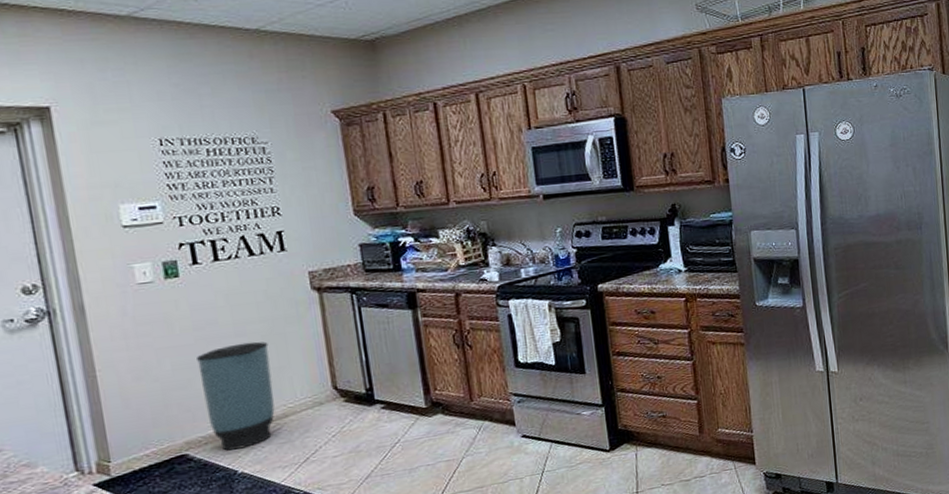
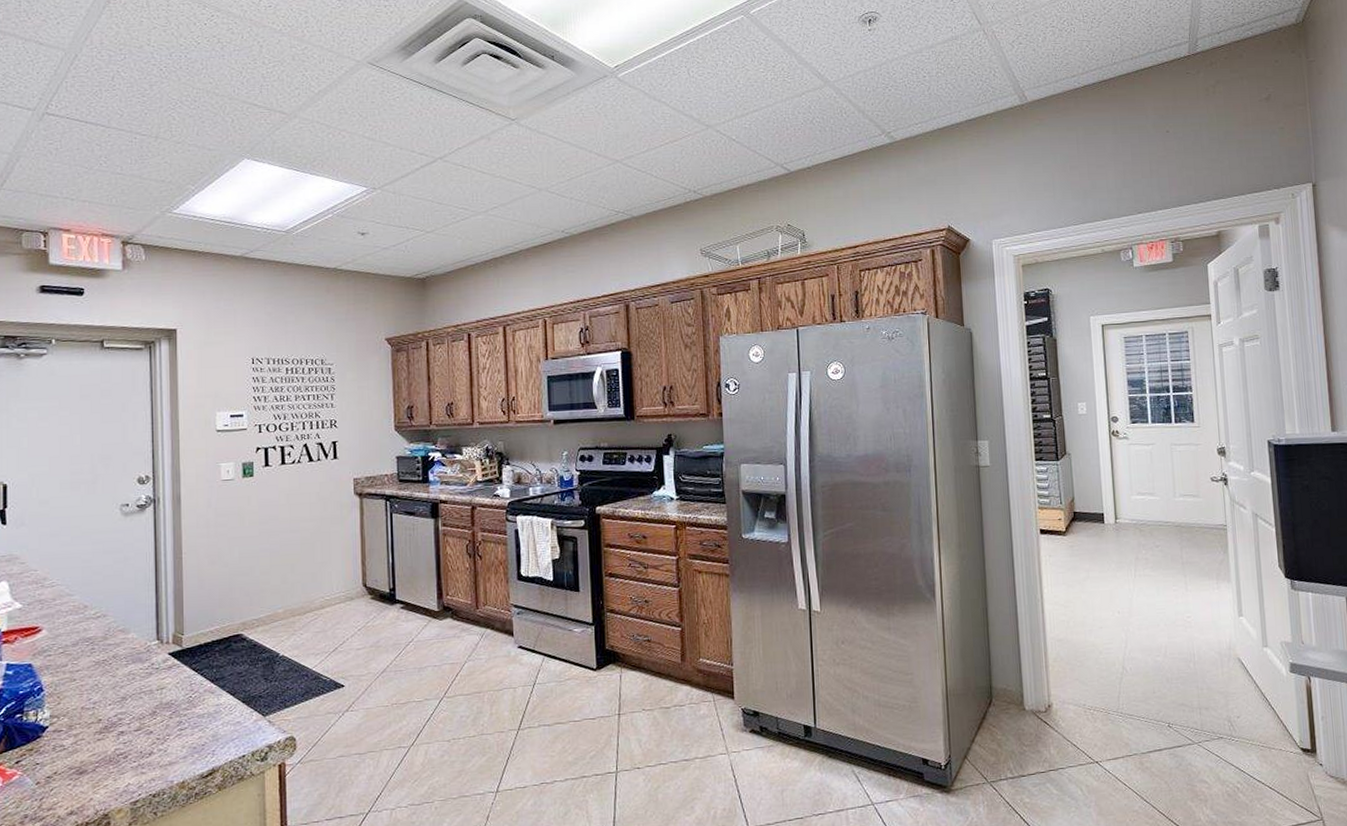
trash can: present [197,341,275,451] -> none [259,538,316,634]

